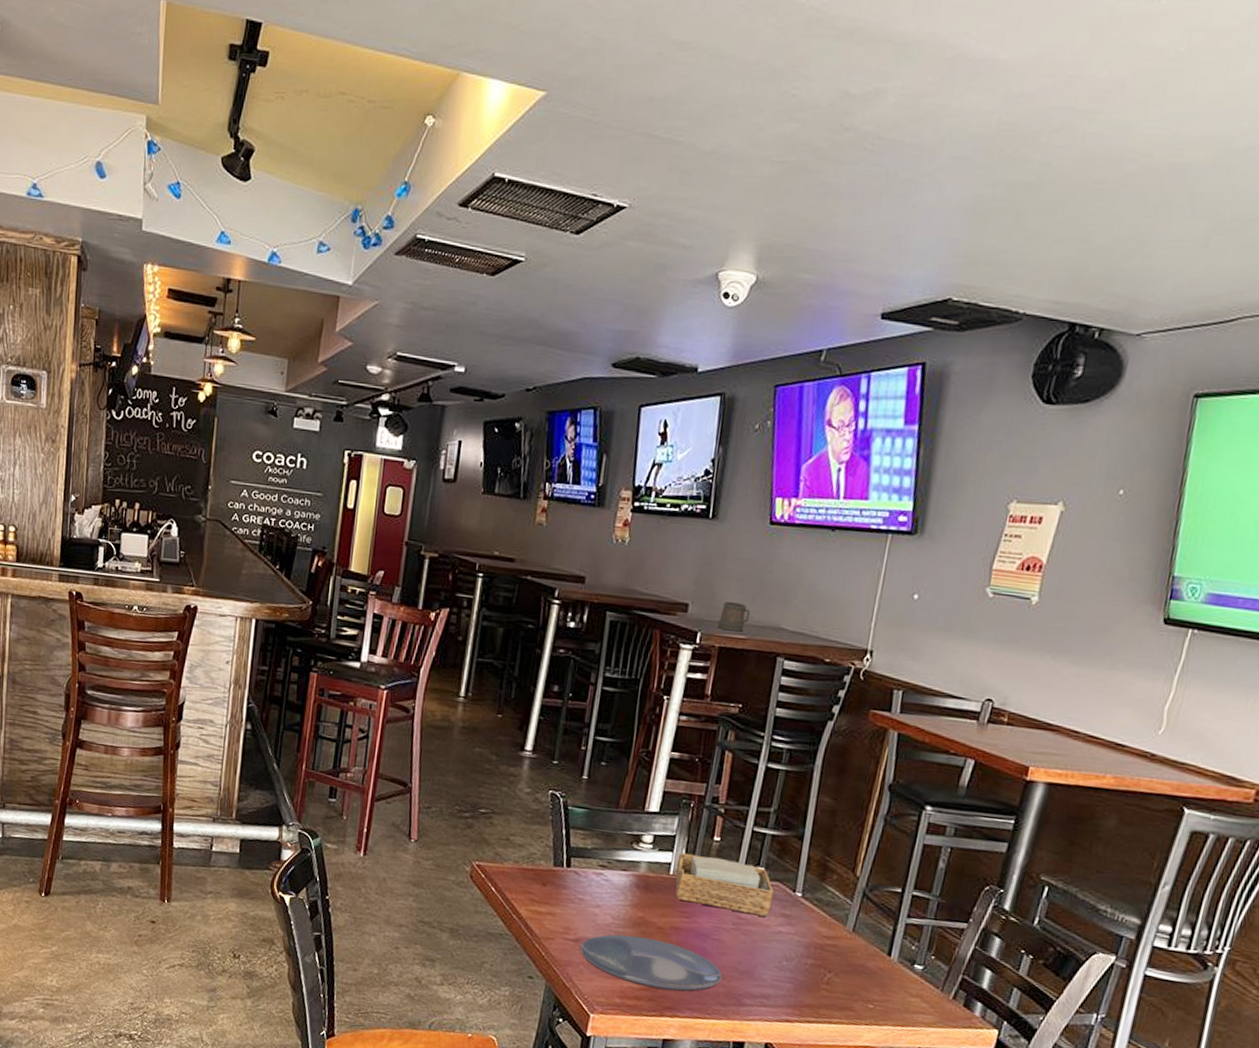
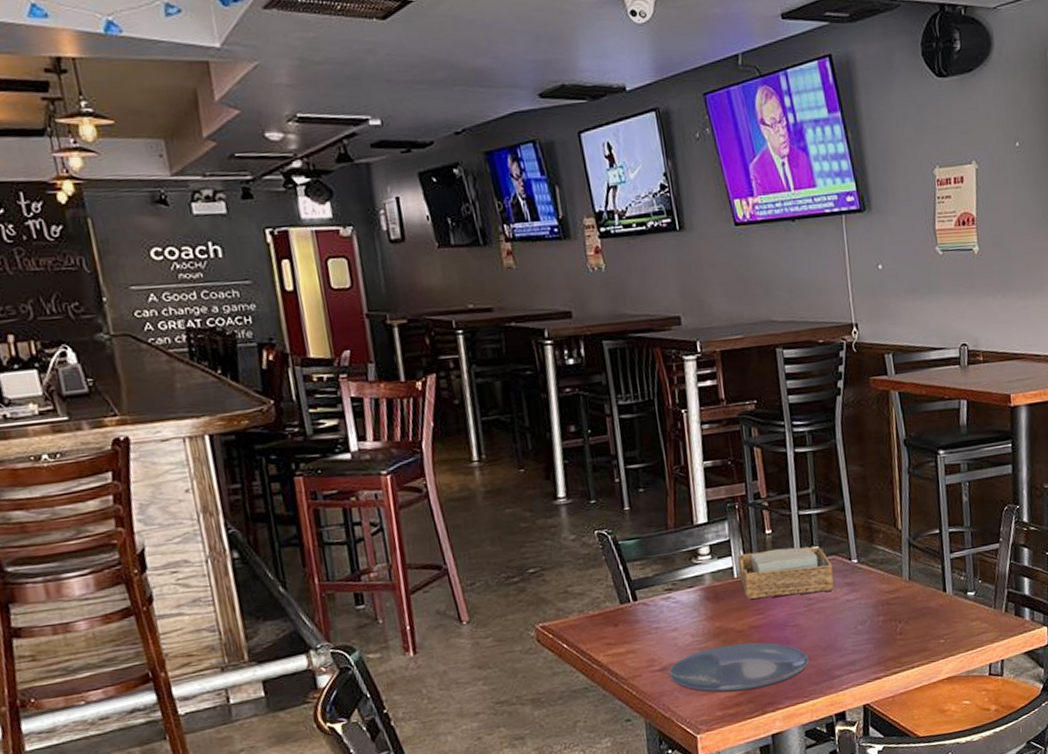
beer mug: present [717,602,750,632] -> none [712,305,741,334]

